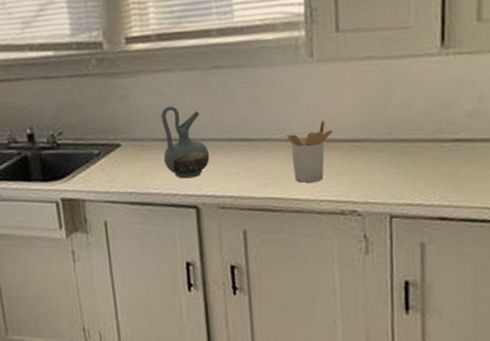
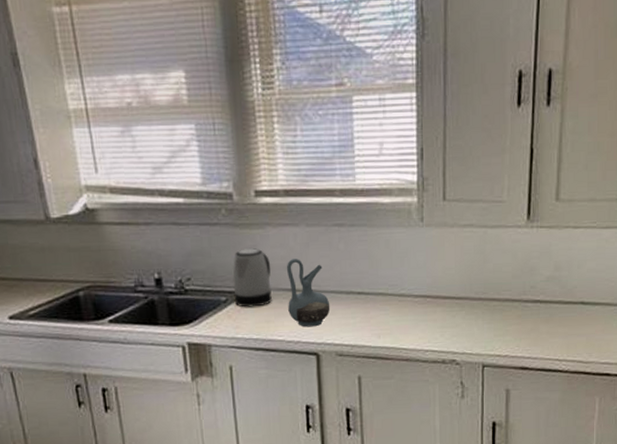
kettle: none [104,97,147,160] -> present [233,247,272,307]
utensil holder: present [286,120,334,183] -> none [398,278,439,334]

